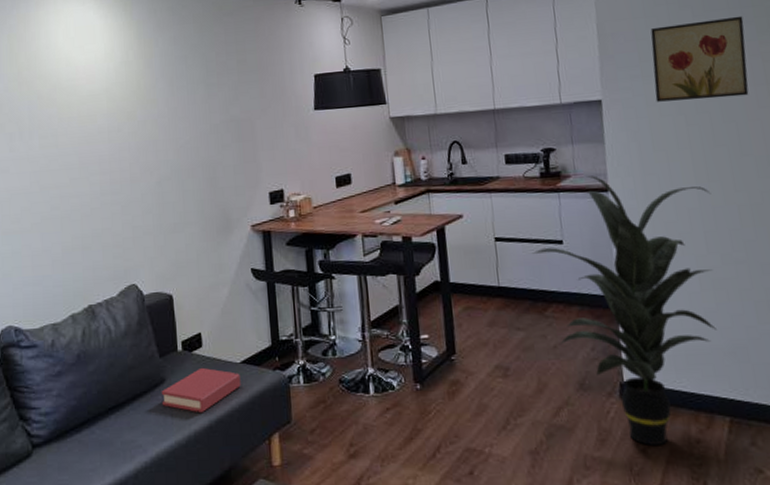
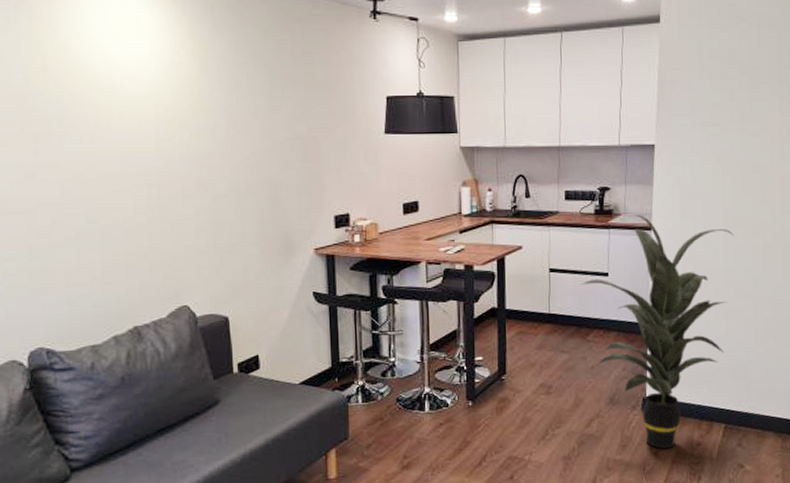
hardback book: present [161,367,241,413] -> none [215,388,299,433]
wall art: present [650,15,749,102] -> none [700,76,780,151]

